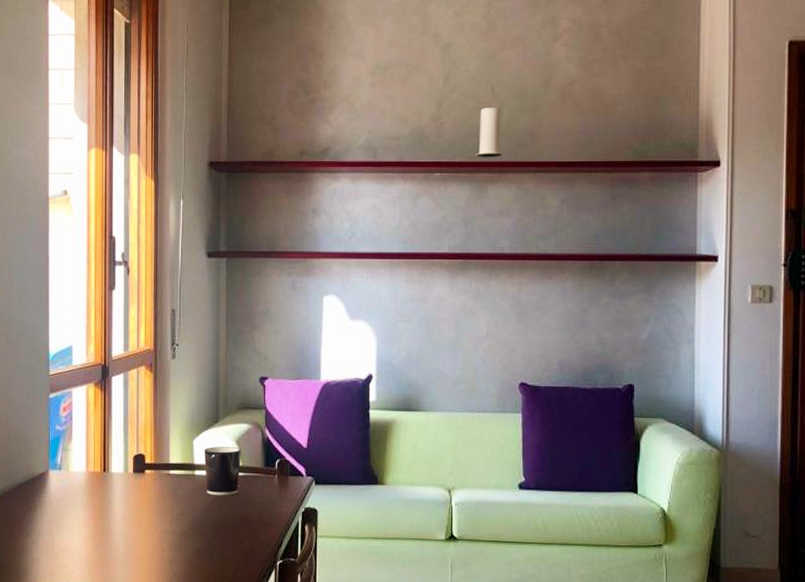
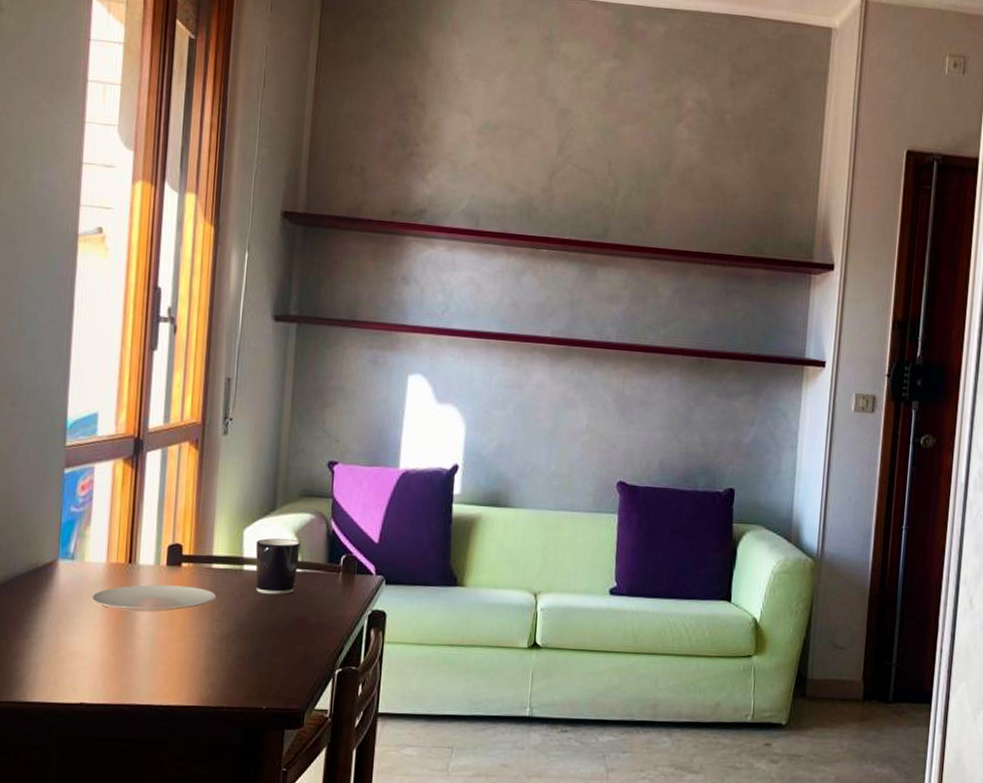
plate: none [76,489,175,514] -> present [91,584,217,613]
candle: present [476,108,503,157] -> none [587,184,617,239]

